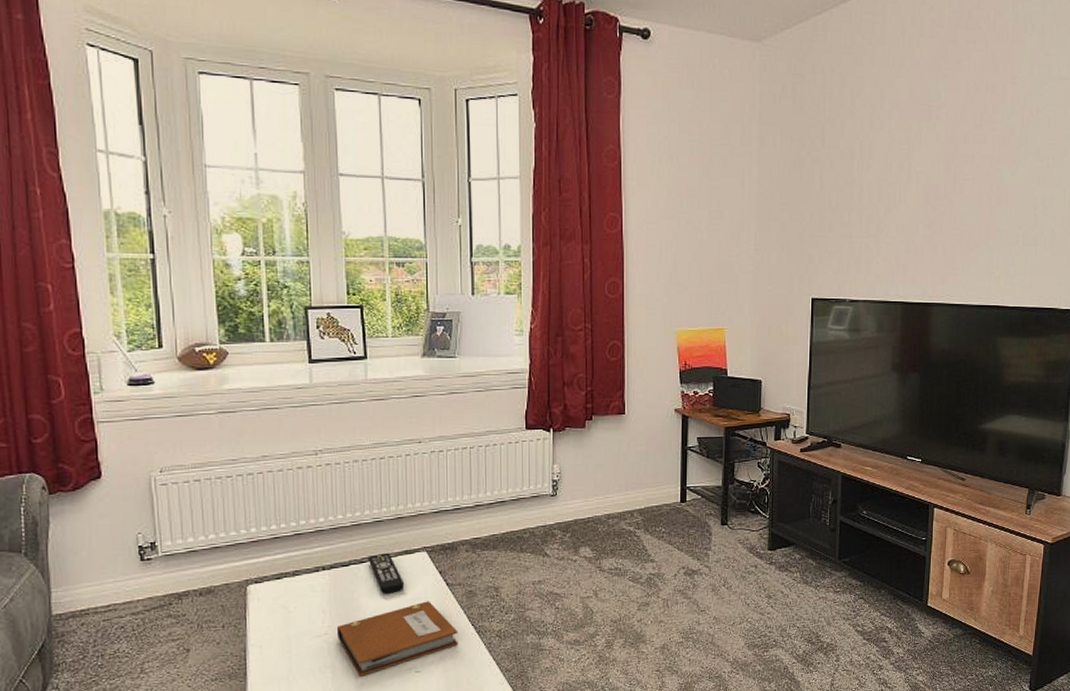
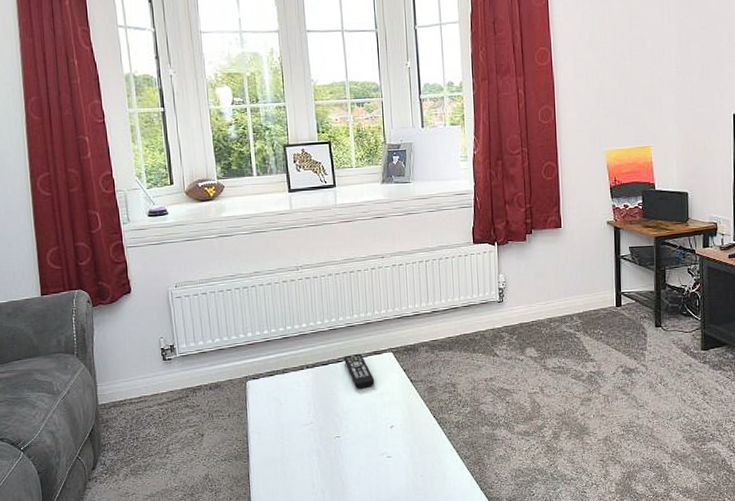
notebook: present [336,601,458,677] -> none [320,395,423,460]

